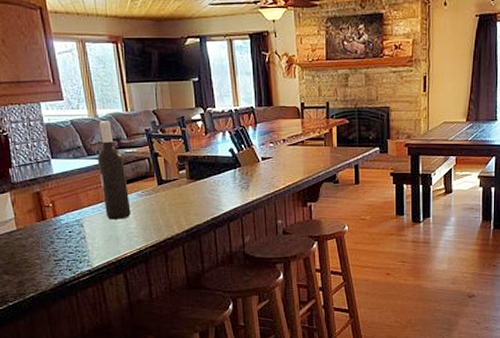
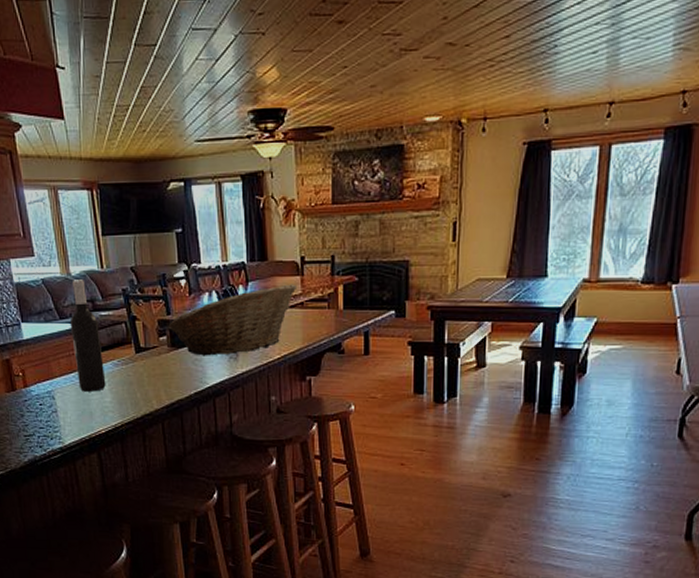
fruit basket: none [187,125,299,187] -> present [168,284,298,356]

